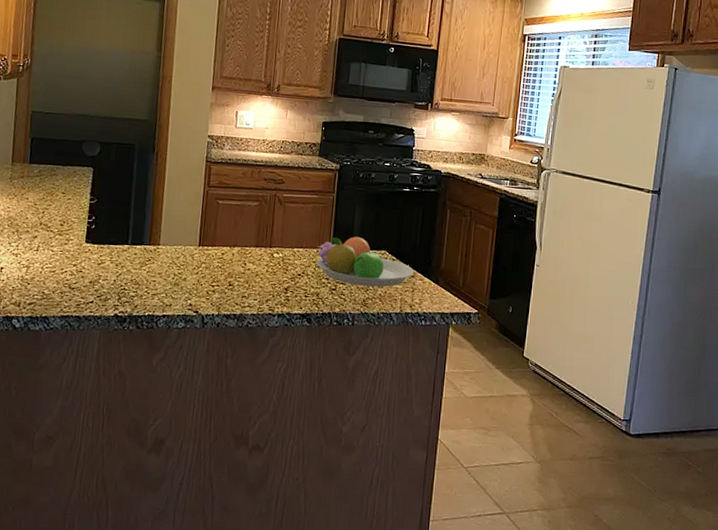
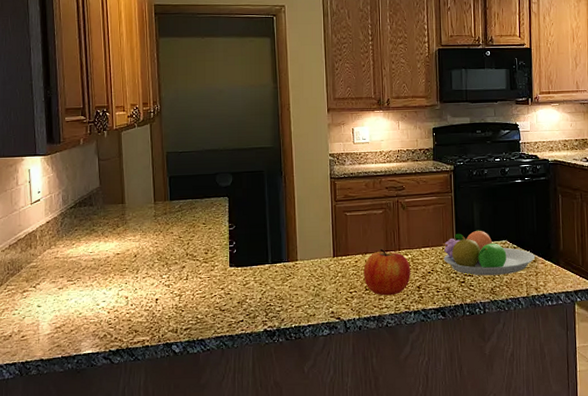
apple: none [228,243,280,295] -> present [363,248,411,296]

